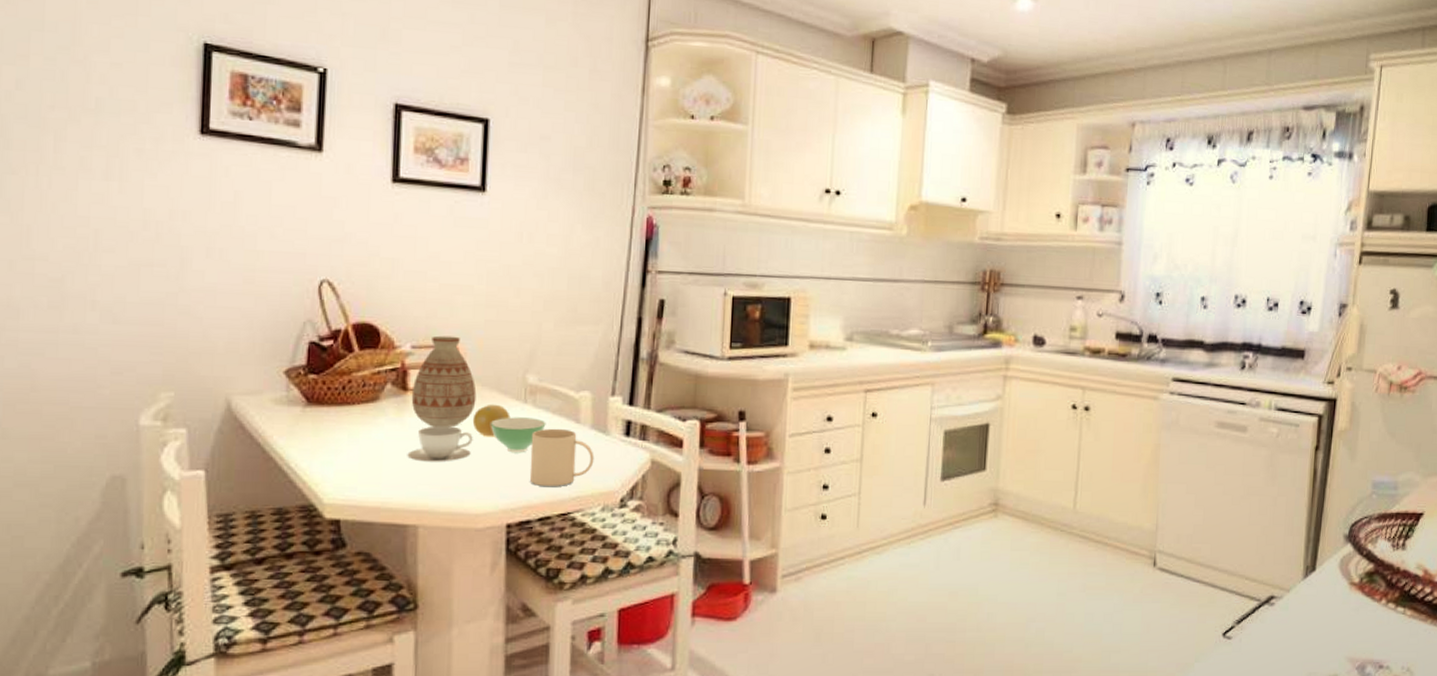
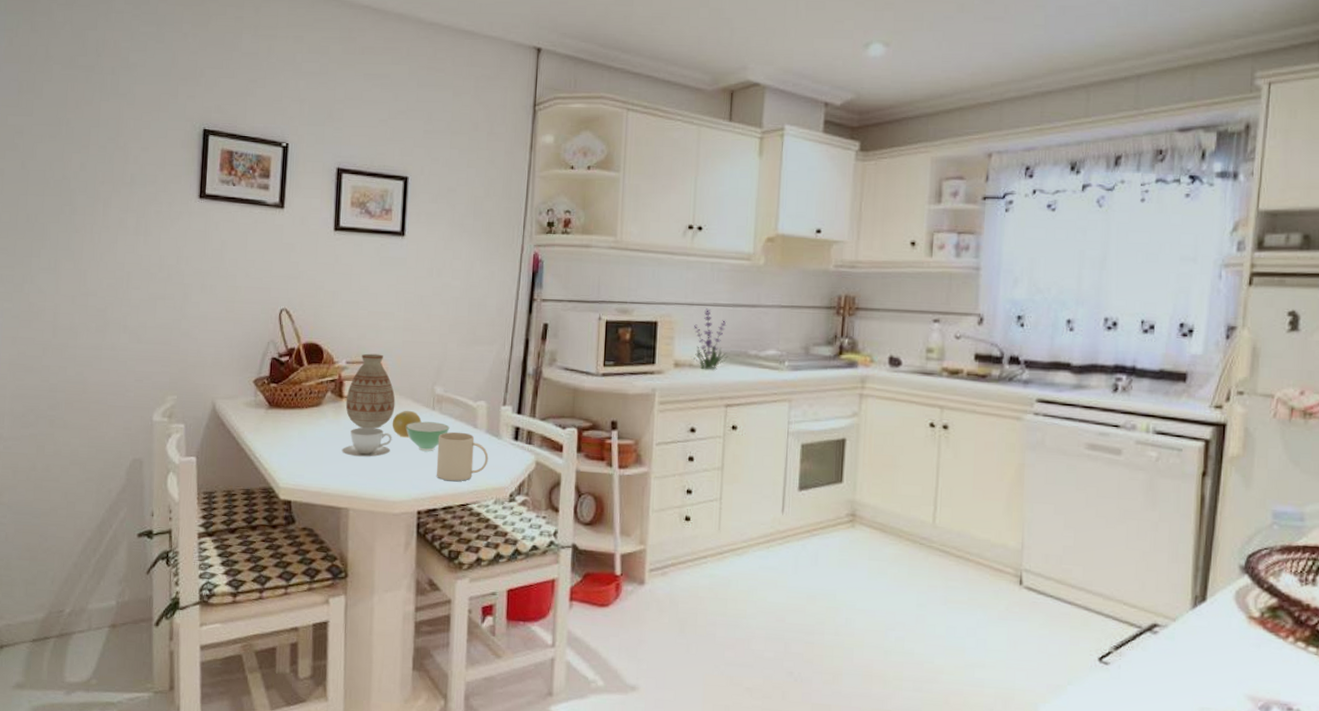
plant: none [831,283,867,351] -> present [694,308,728,369]

